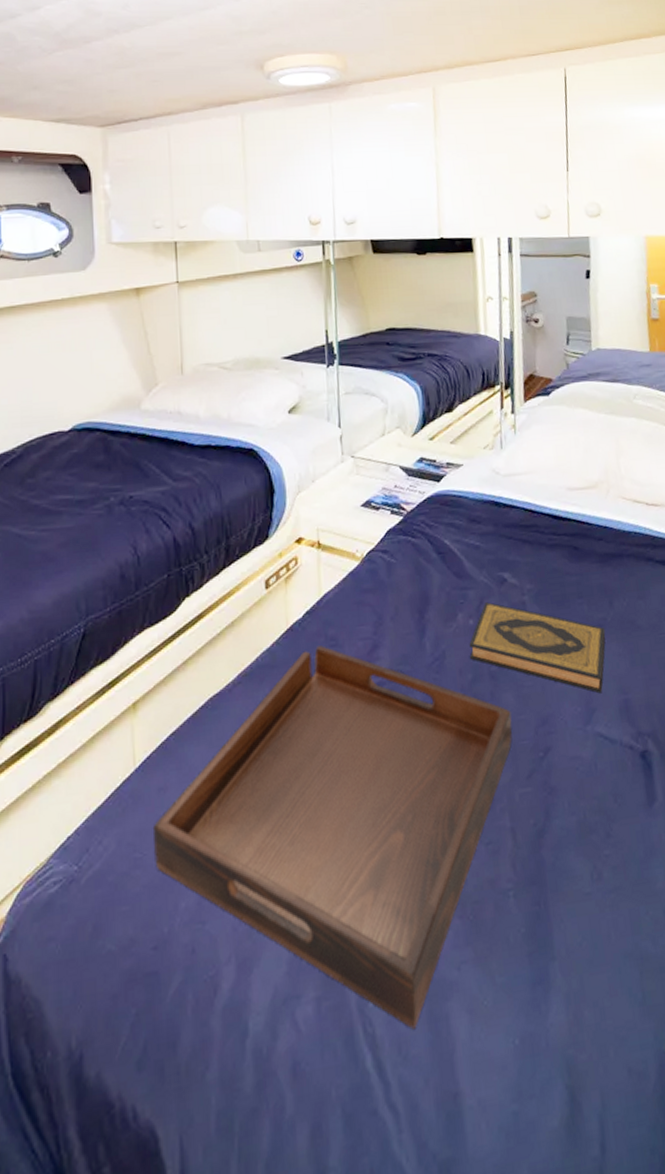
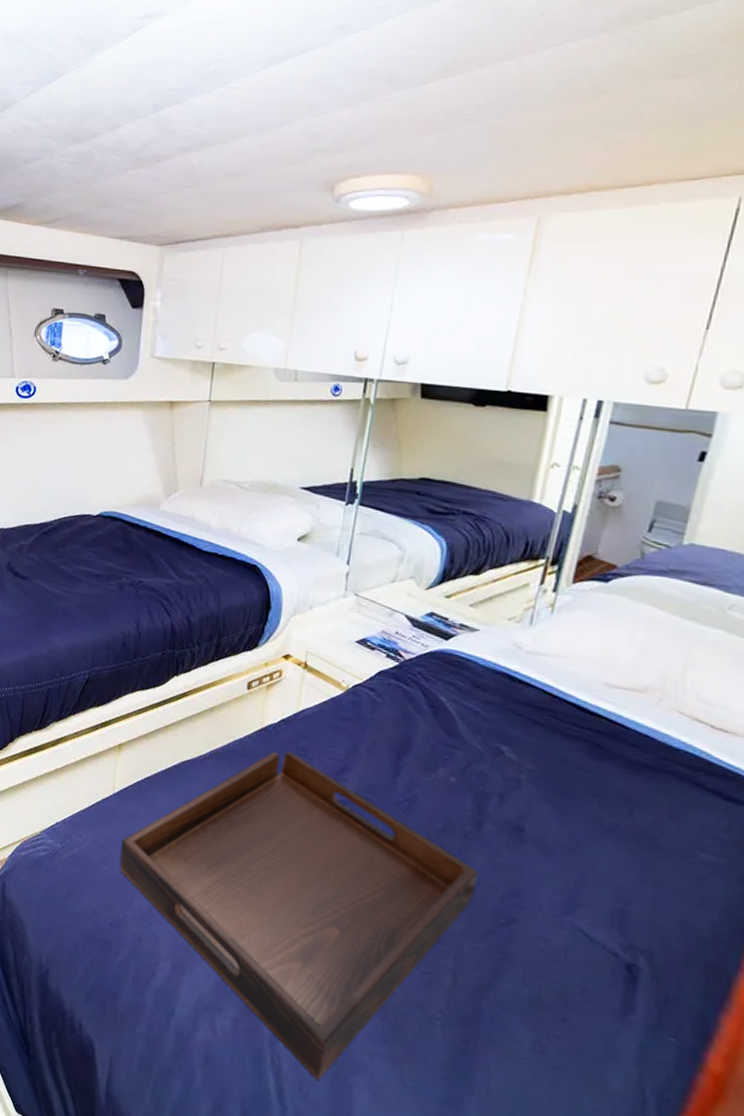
hardback book: present [469,602,606,694] -> none [444,766,615,893]

